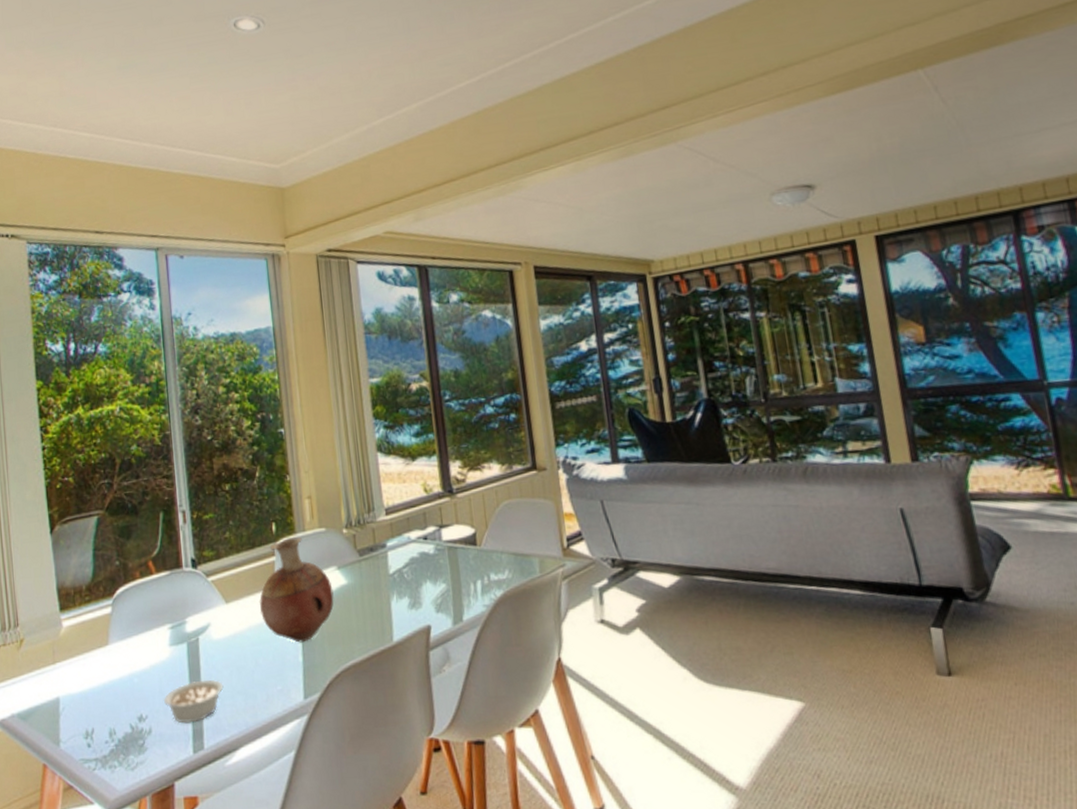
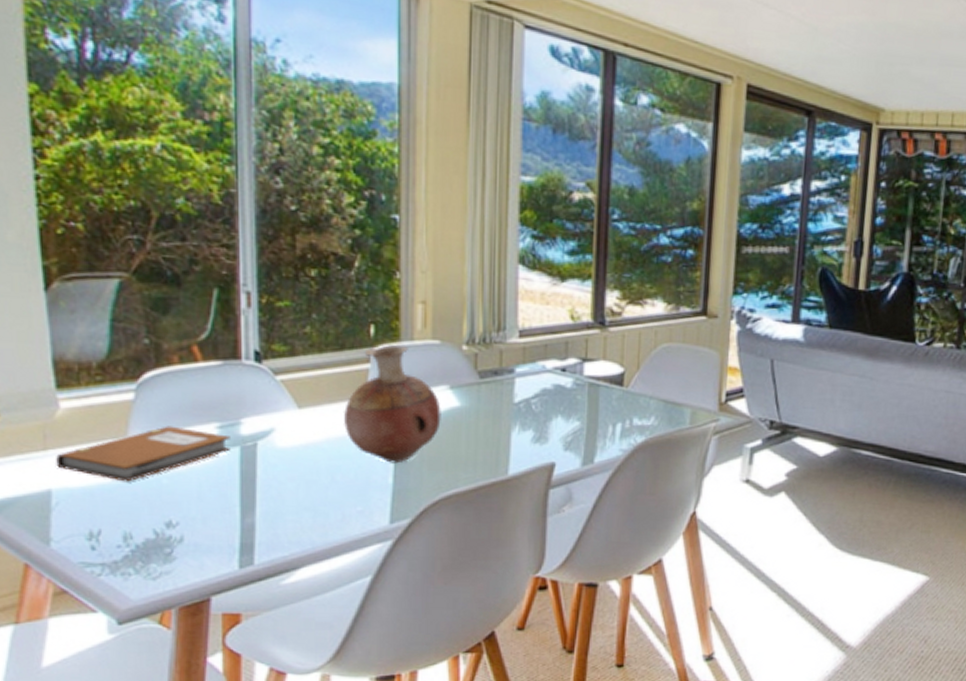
notebook: none [61,631,180,685] -> present [56,426,231,482]
legume: present [163,679,224,724] -> none [202,490,286,536]

